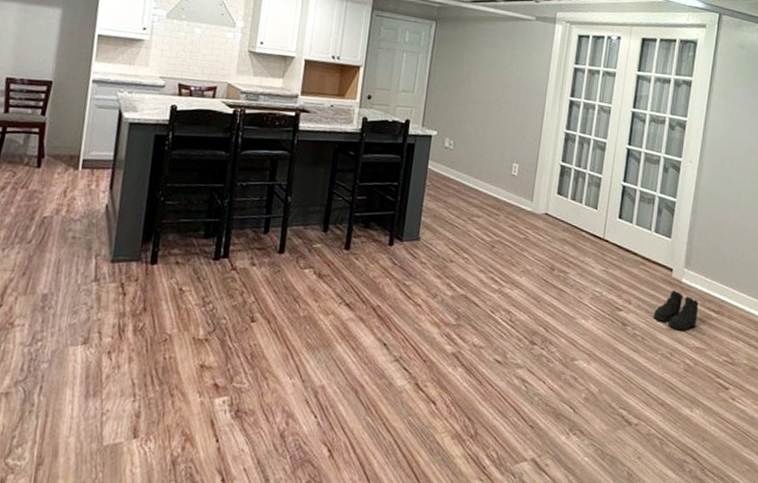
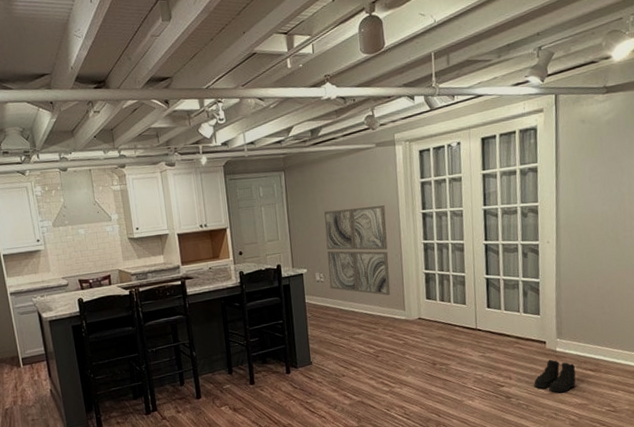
wall art: none [457,73,533,180] -> present [324,205,391,296]

